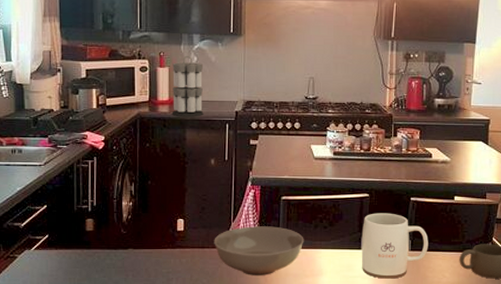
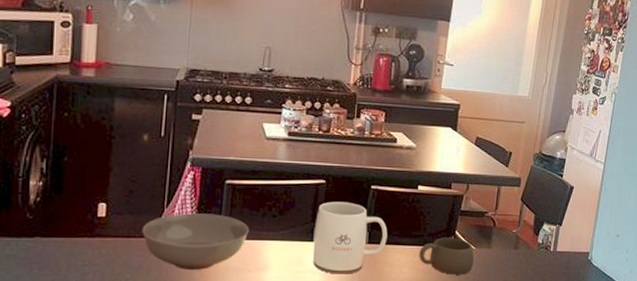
spice rack: present [172,55,204,117] -> none [98,11,140,85]

